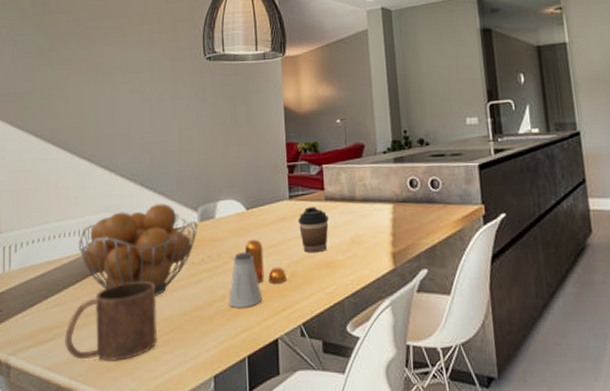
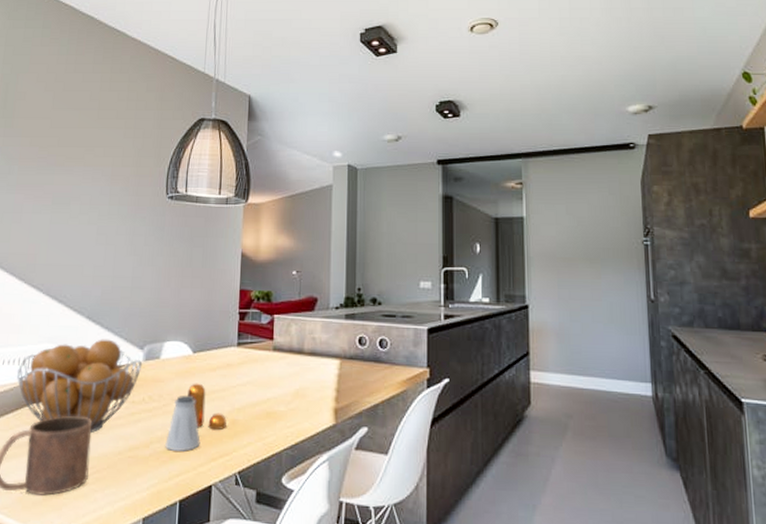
coffee cup: present [297,207,329,253] -> none [243,355,275,402]

